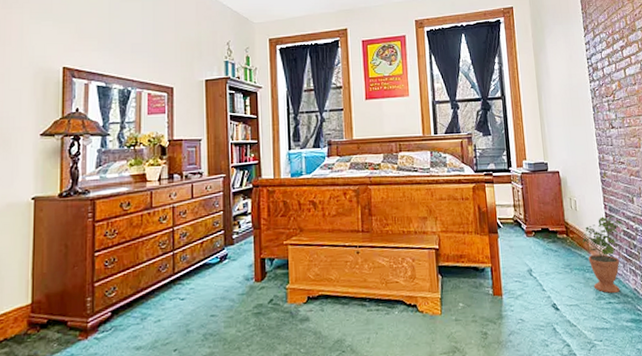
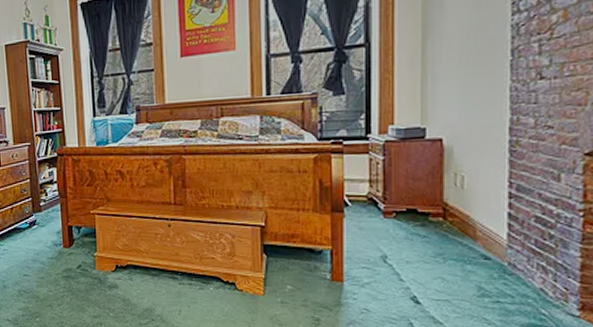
potted plant: present [583,214,623,293] -> none [467,195,536,291]

